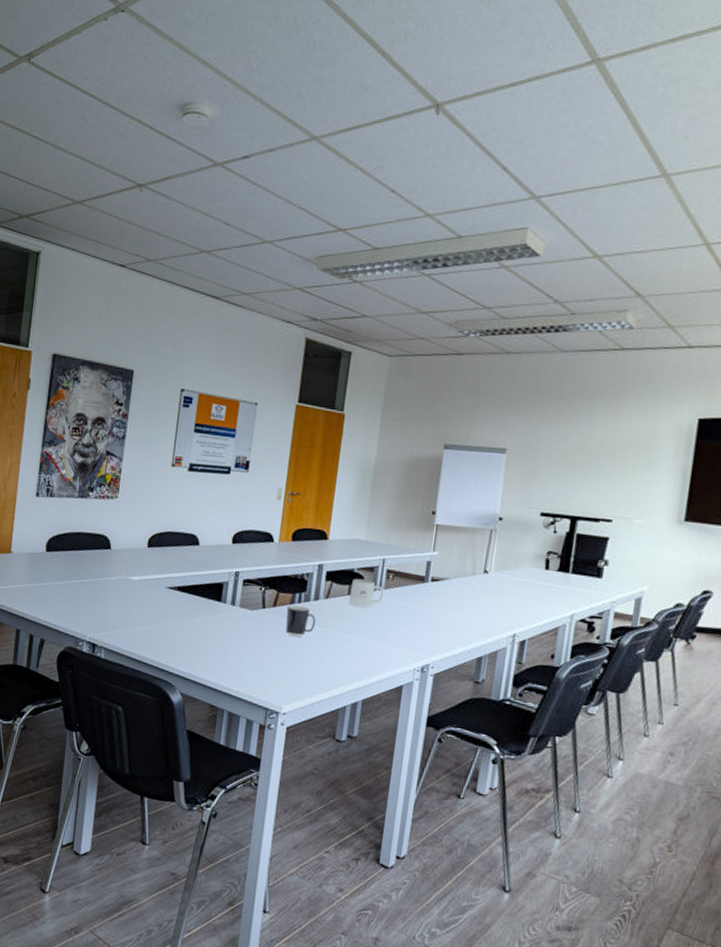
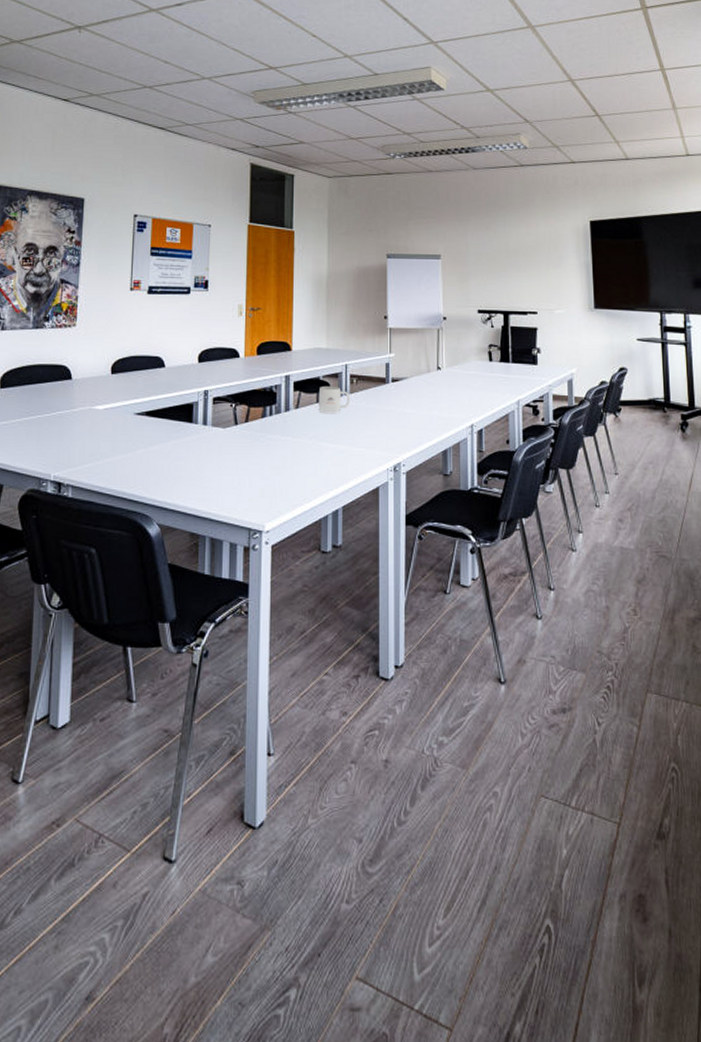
mug: present [285,605,316,637] -> none [259,419,289,449]

